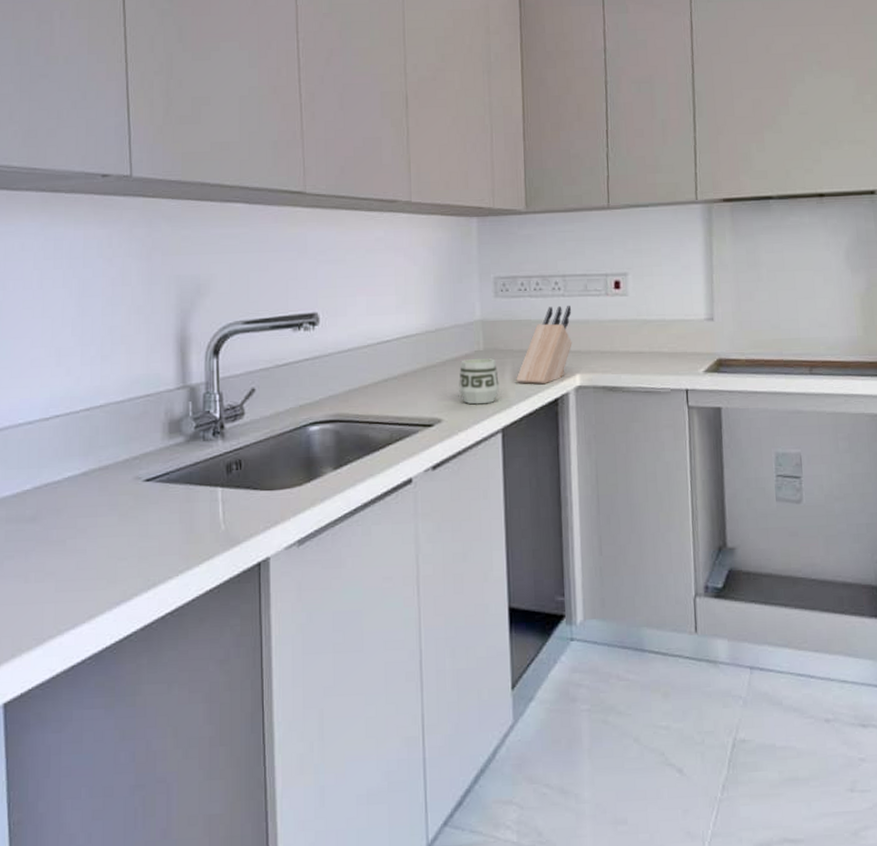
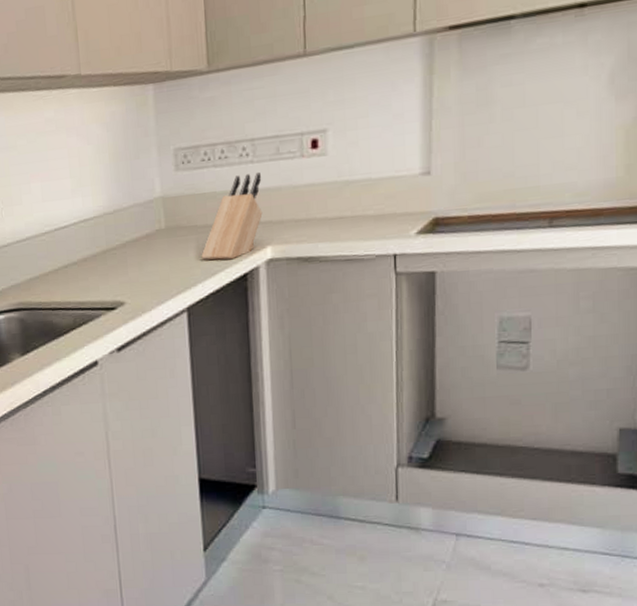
cup: present [459,358,499,405] -> none [140,236,183,285]

